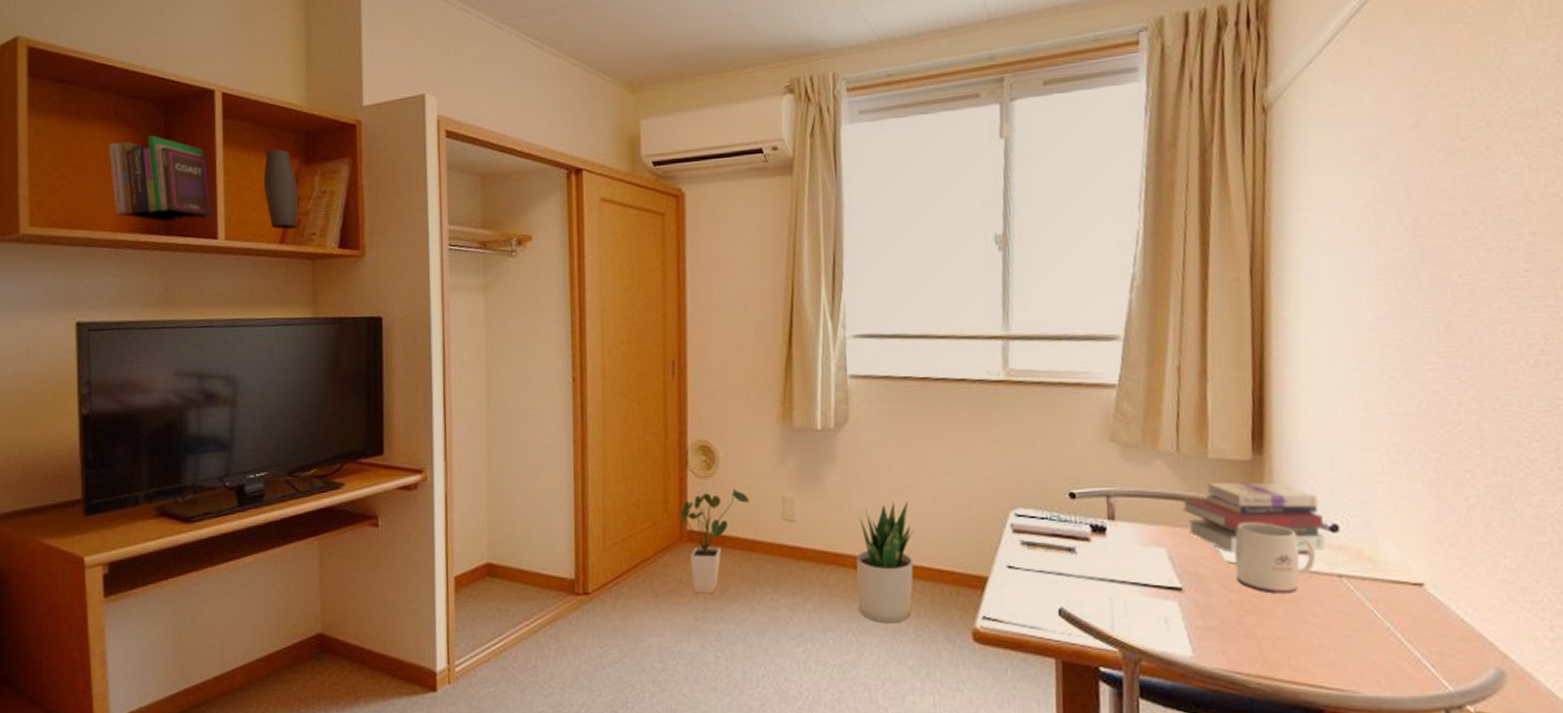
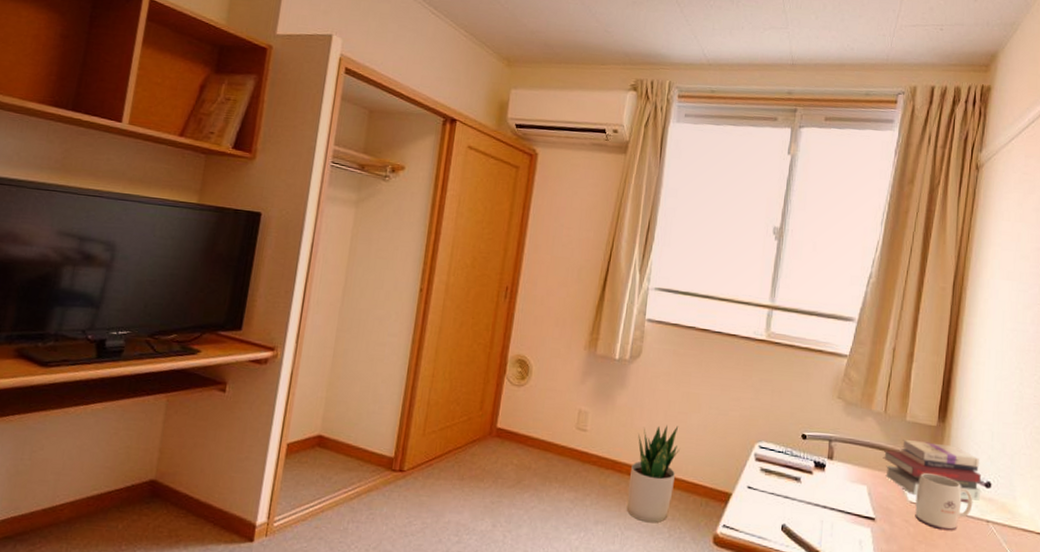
books: present [108,135,214,222] -> none [27,22,126,104]
vase: present [263,149,299,230] -> none [173,55,205,126]
house plant: present [679,489,750,594] -> none [490,398,552,483]

